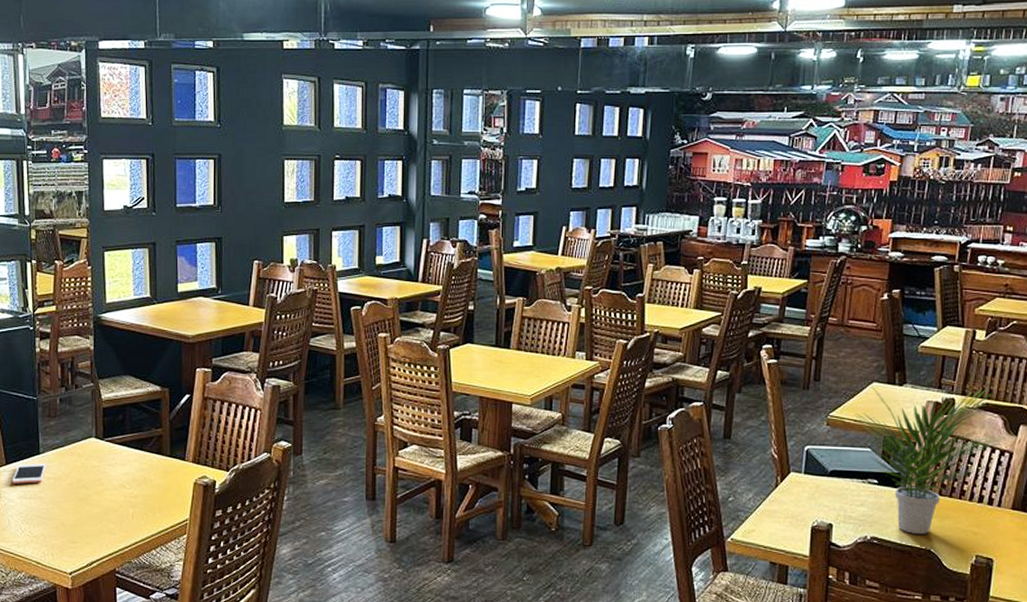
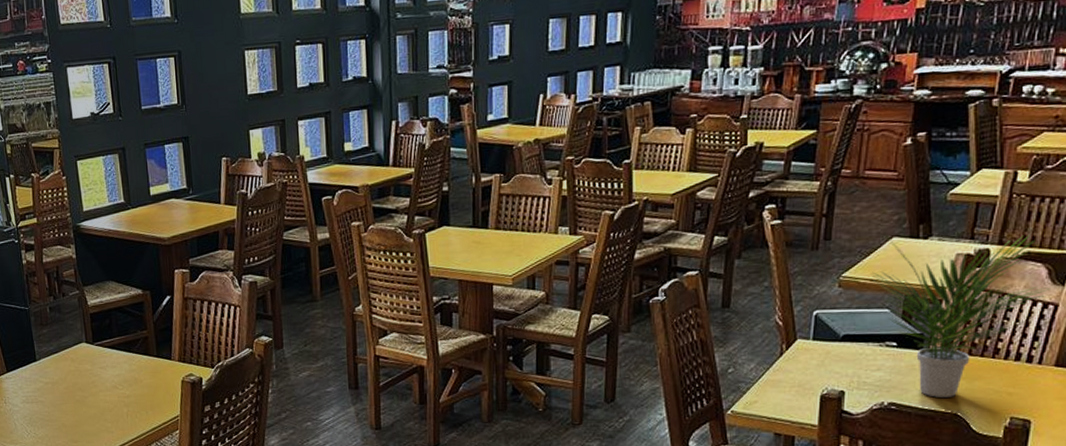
cell phone: present [12,463,46,484] -> none [14,369,44,390]

